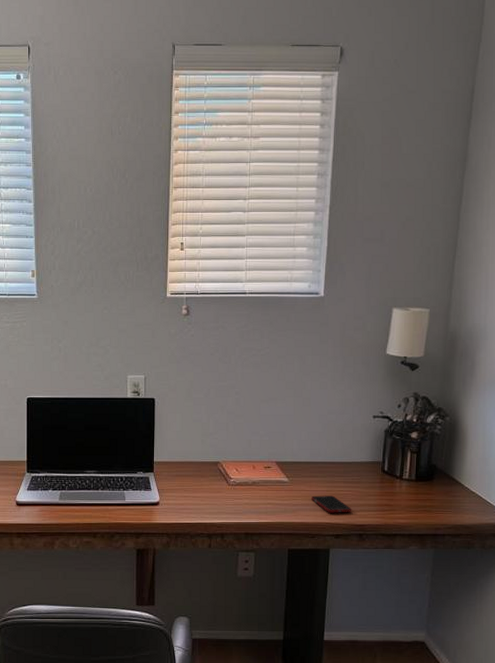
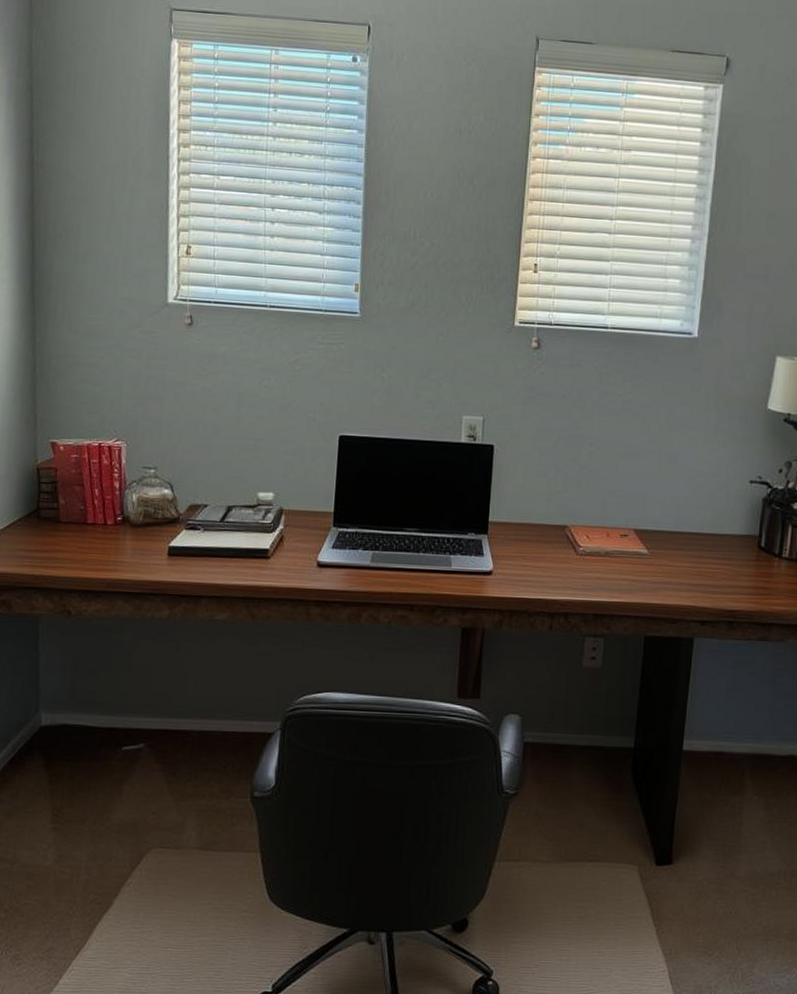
cell phone: present [312,495,352,513] -> none [674,572,722,595]

